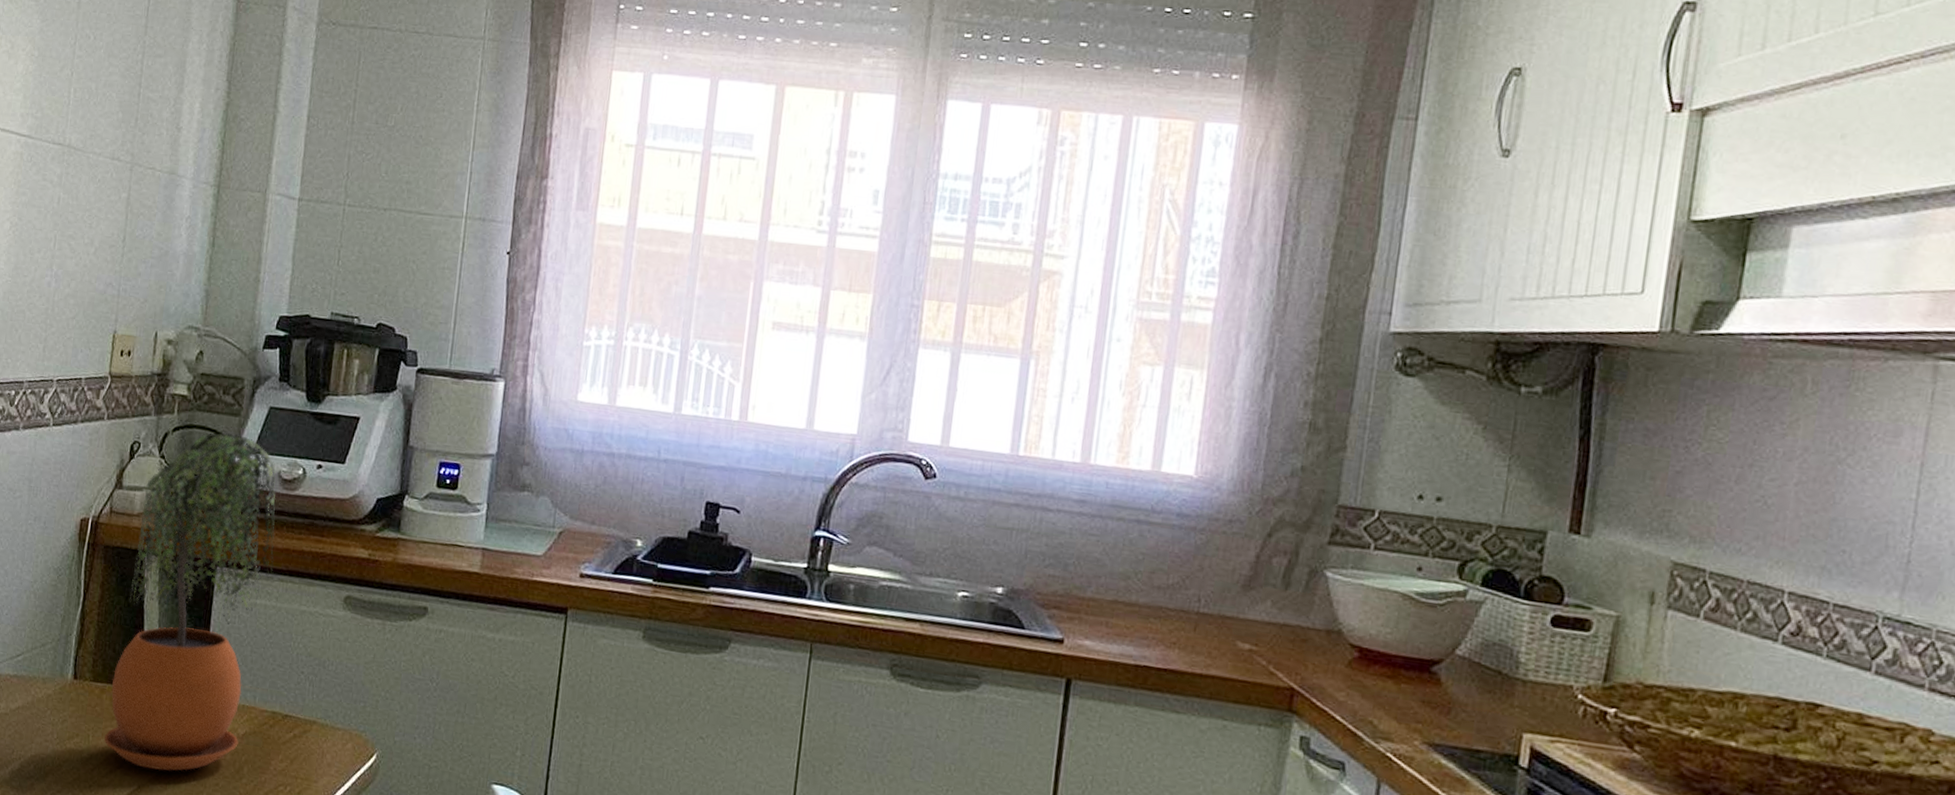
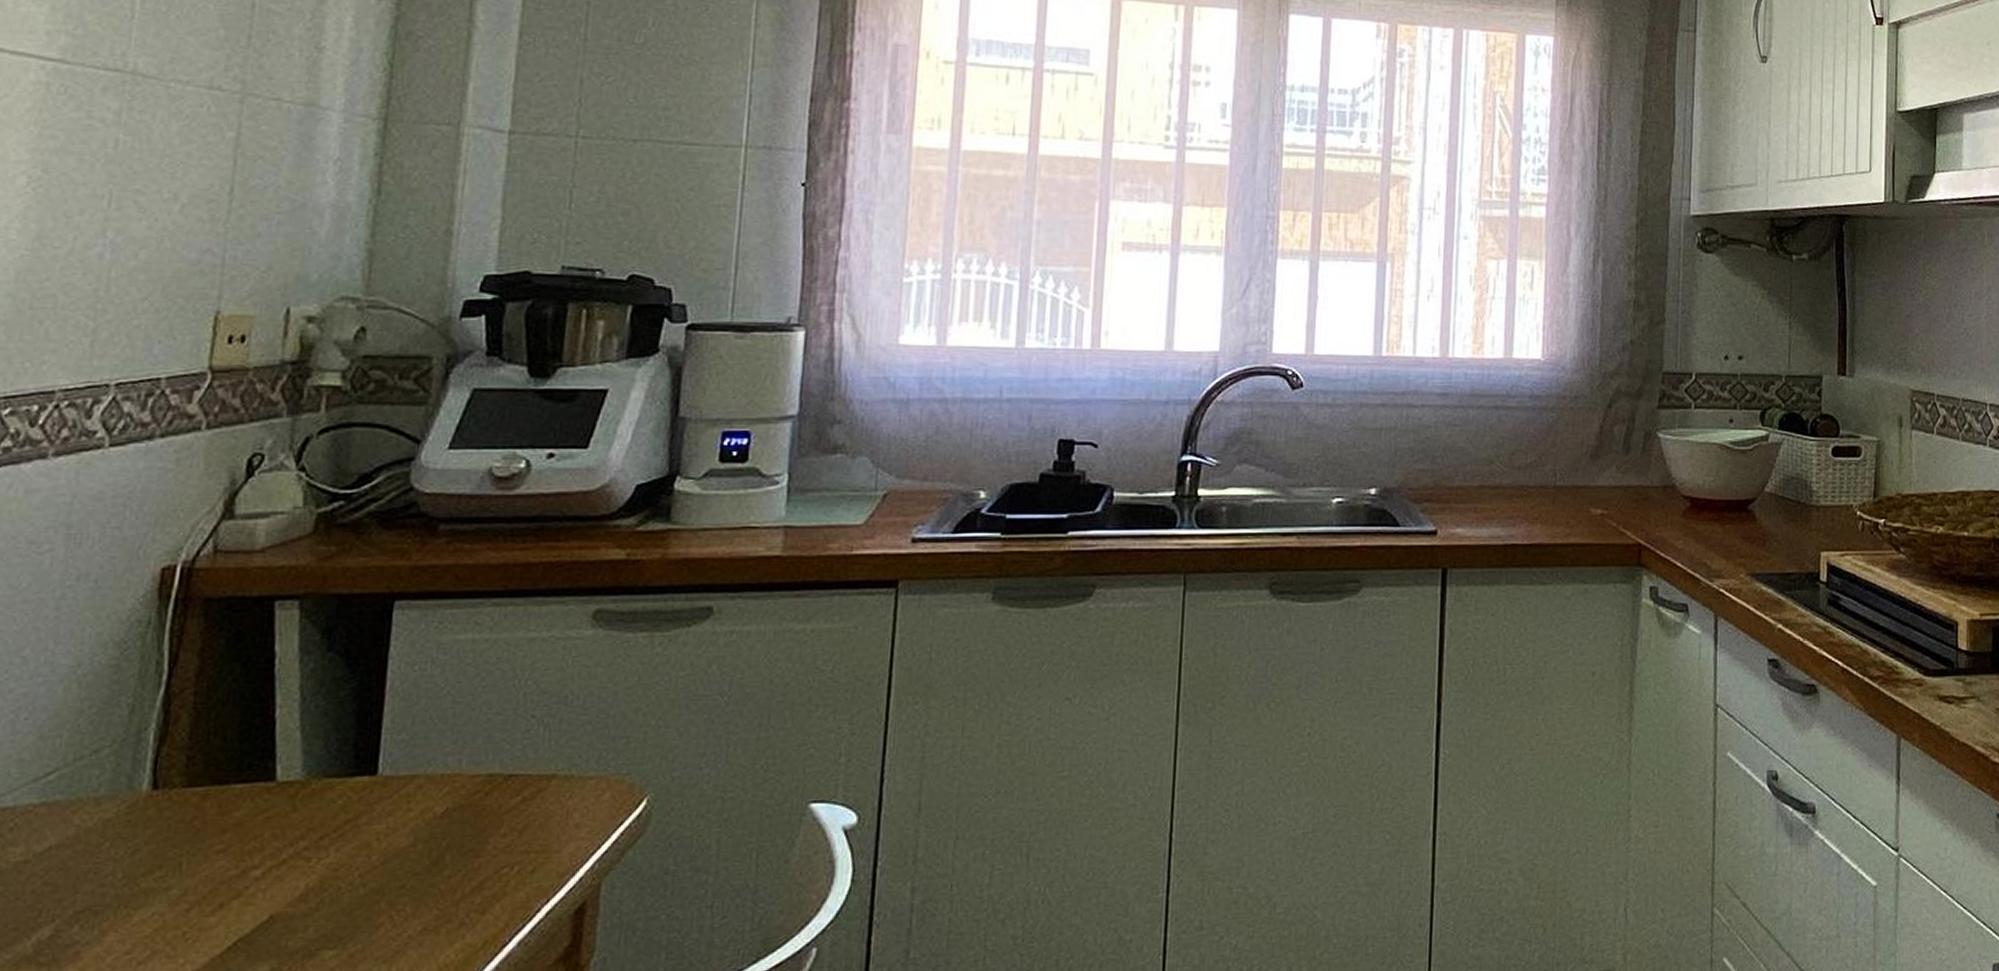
potted plant: present [104,432,276,771] -> none [208,427,486,890]

